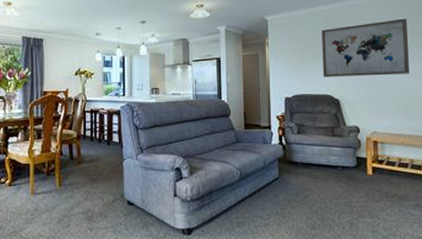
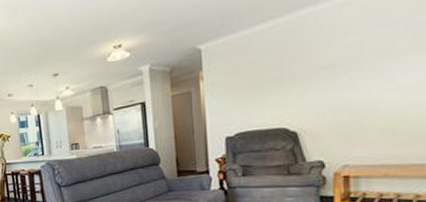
wall art: present [321,18,409,77] -> none [273,16,400,108]

